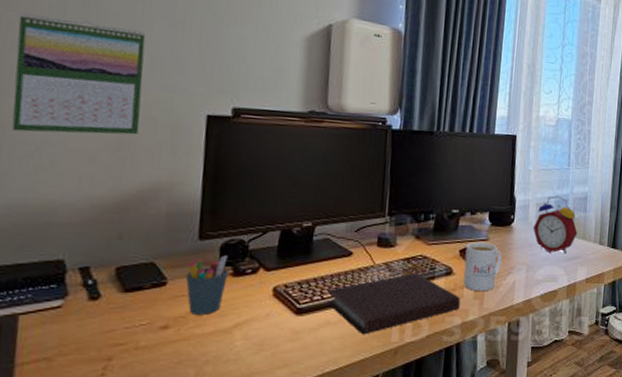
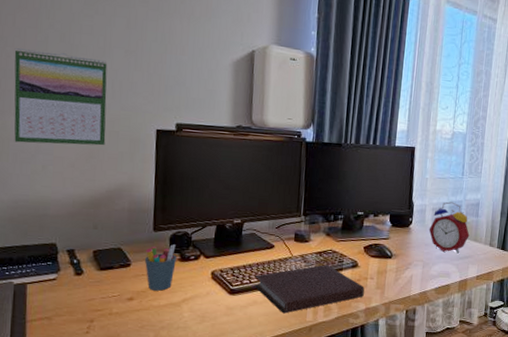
mug: present [463,242,502,291] -> none [367,240,401,282]

